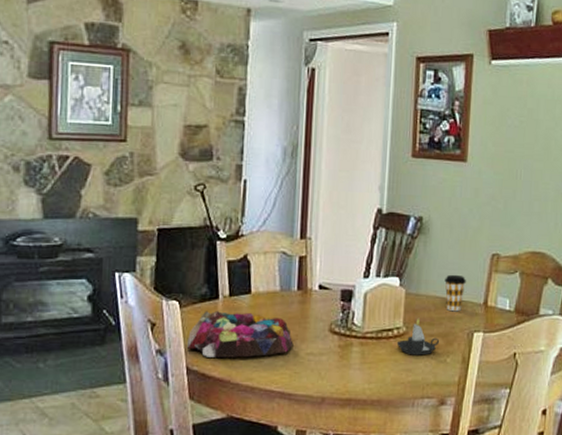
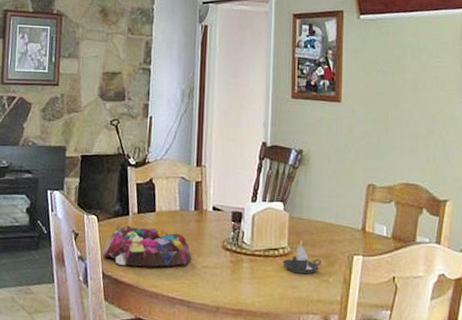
coffee cup: present [445,274,466,312] -> none [324,201,344,236]

